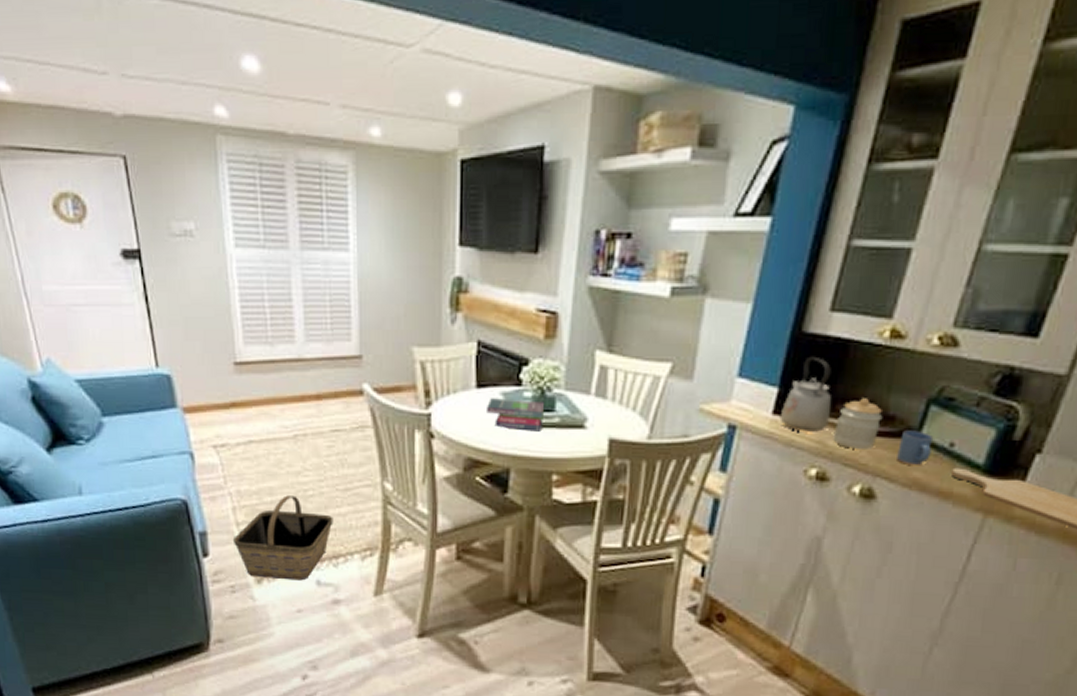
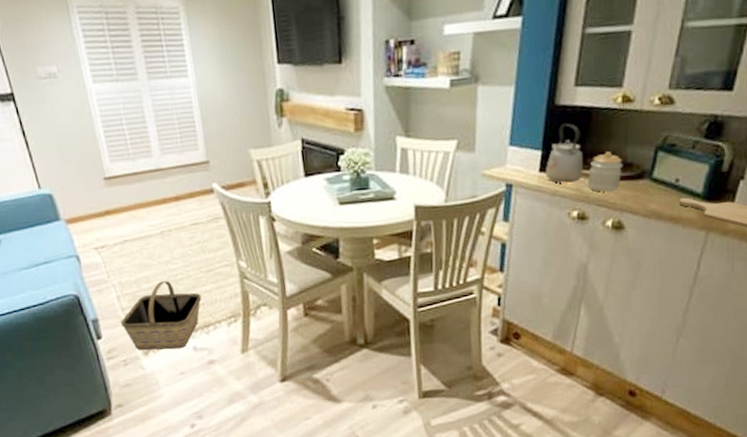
books: present [485,398,545,432] -> none [314,182,362,207]
mug: present [897,430,934,466] -> none [637,172,663,200]

